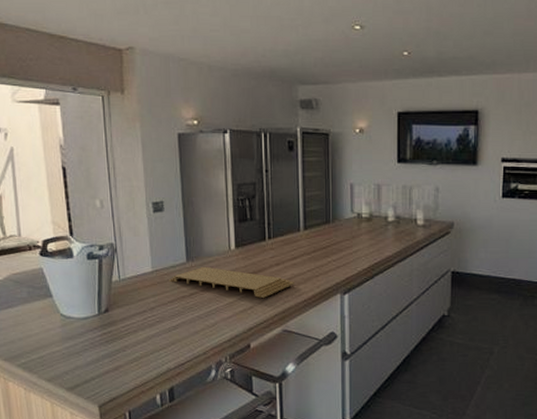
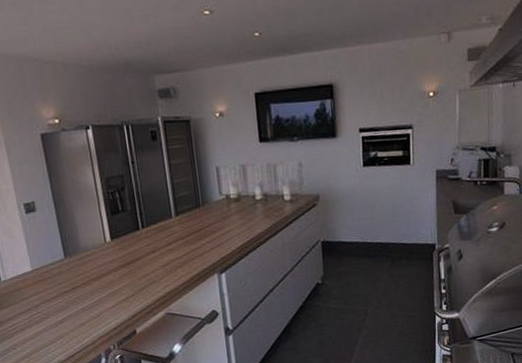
cutting board: present [168,266,294,298] -> none [49,260,172,285]

